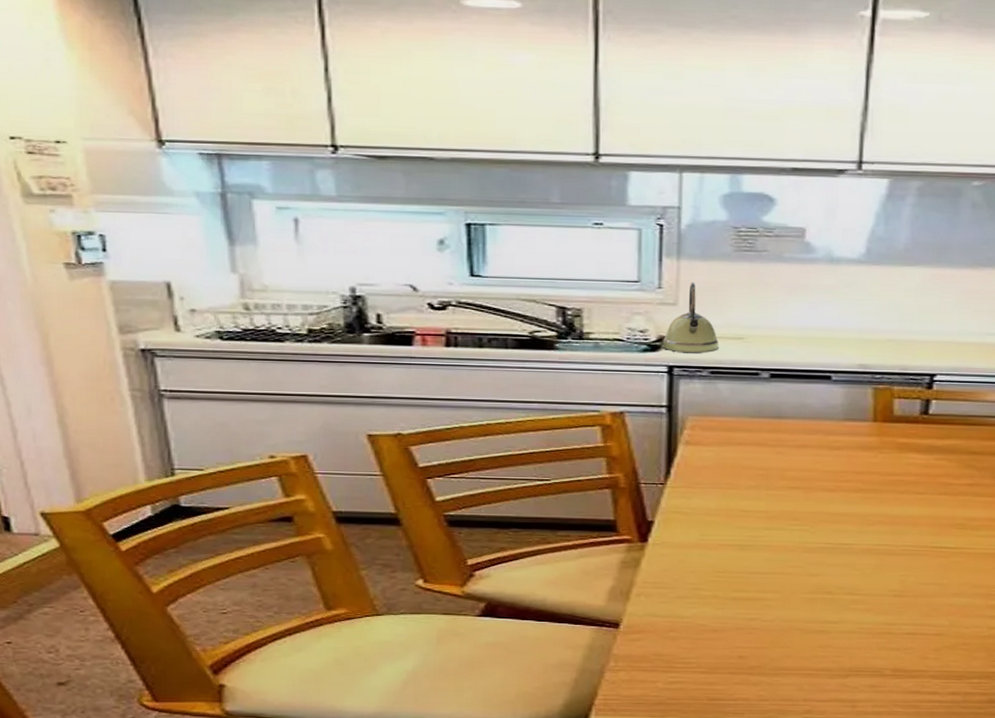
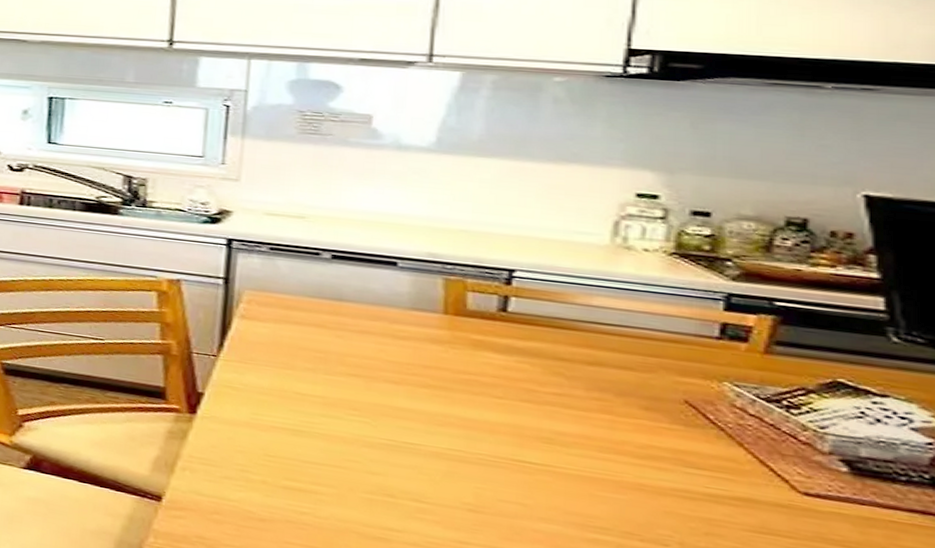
kettle: present [661,282,720,354] -> none [222,160,280,230]

